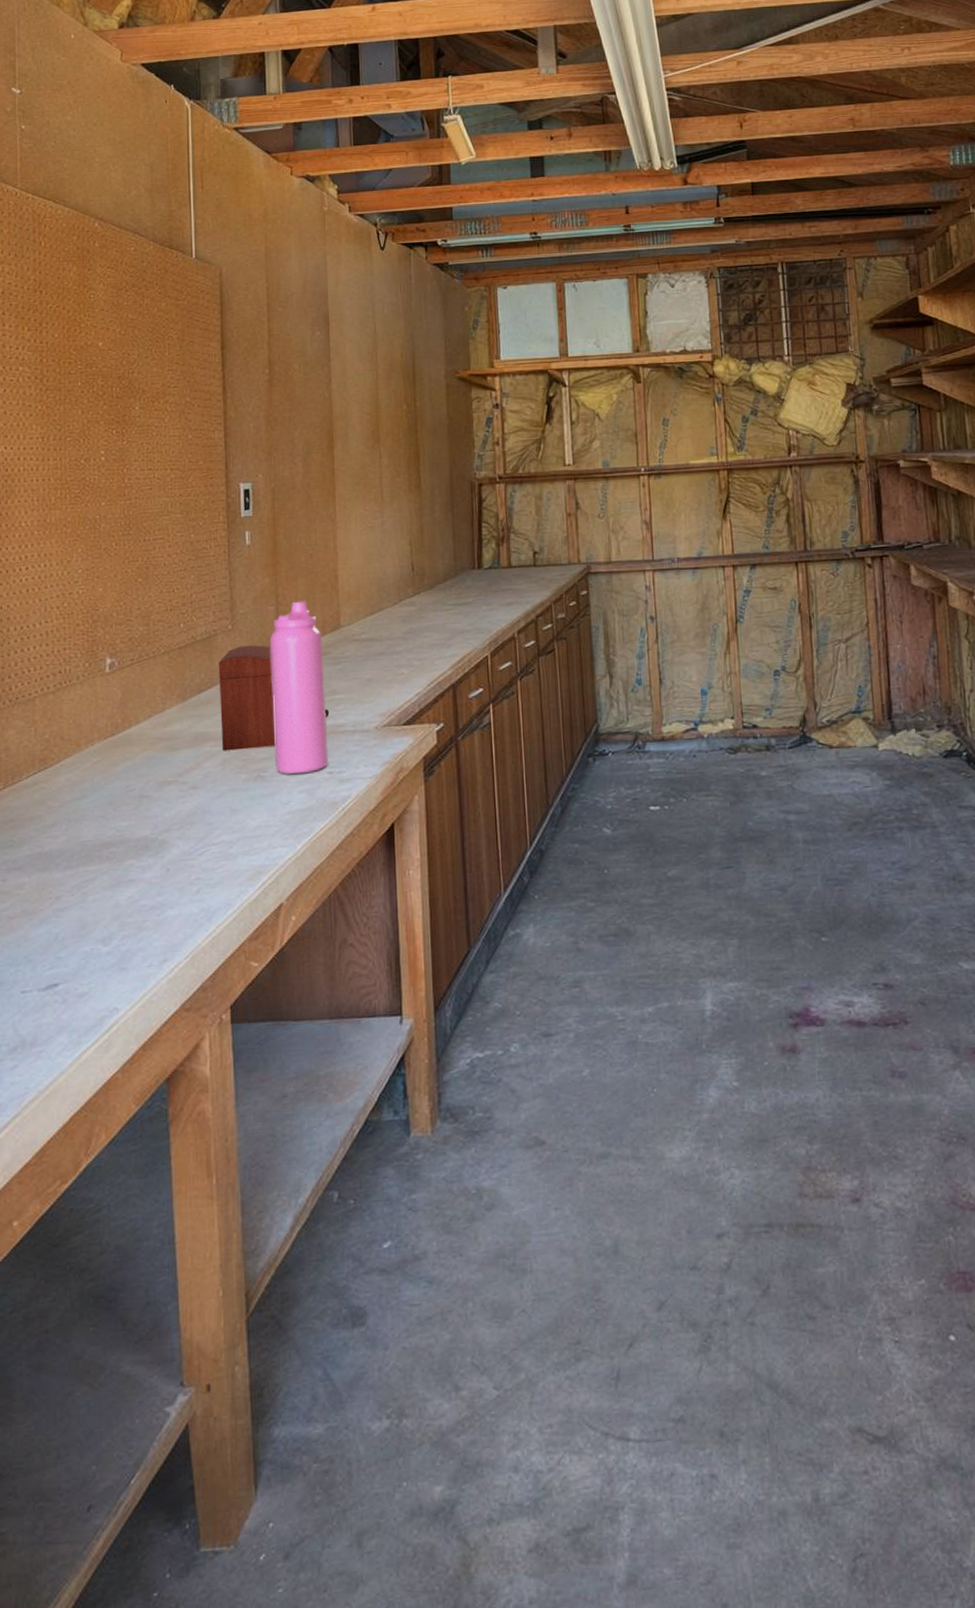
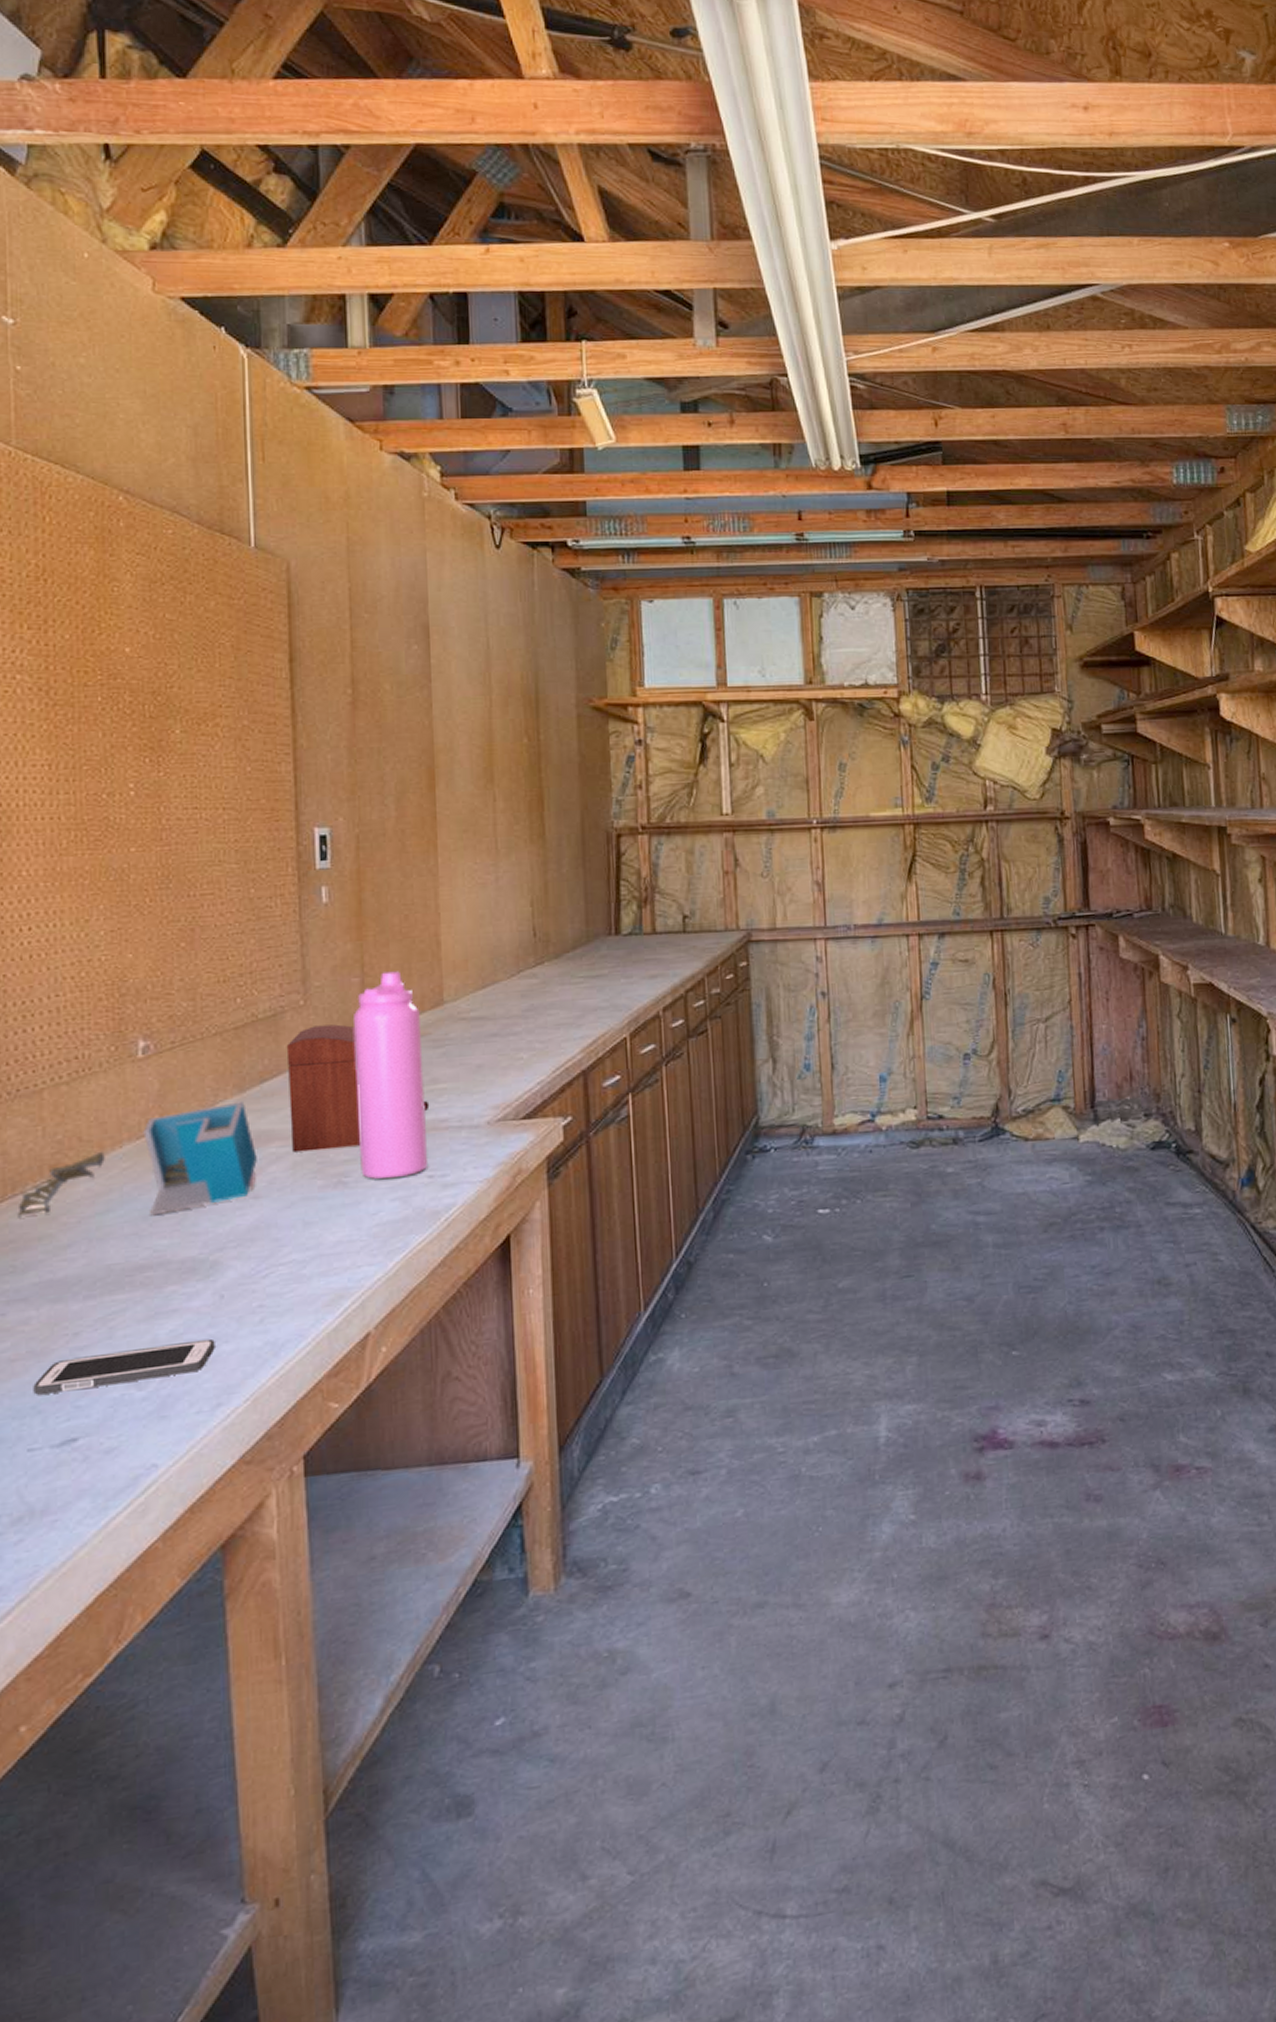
architectural model: none [16,708,195,802] -> present [17,1101,257,1218]
cell phone: none [26,905,163,947] -> present [33,1338,215,1395]

